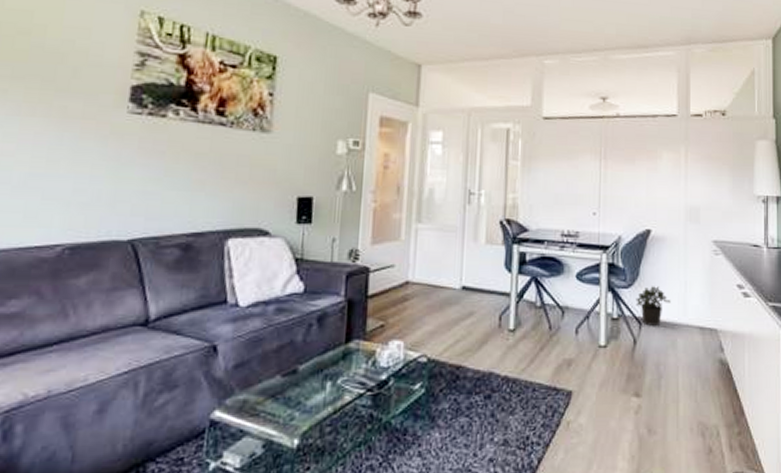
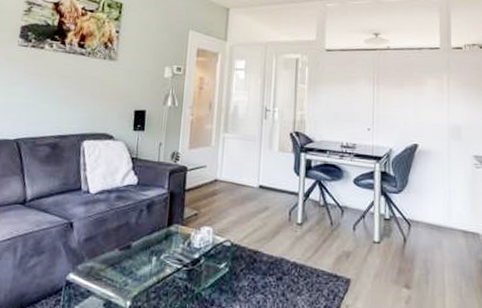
potted plant: present [635,286,671,326] -> none [405,193,436,227]

